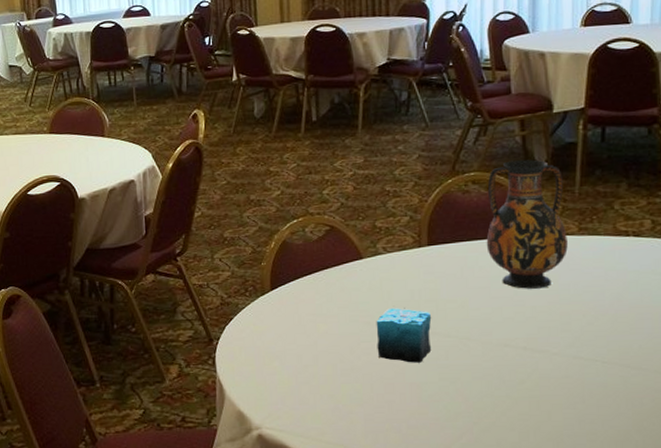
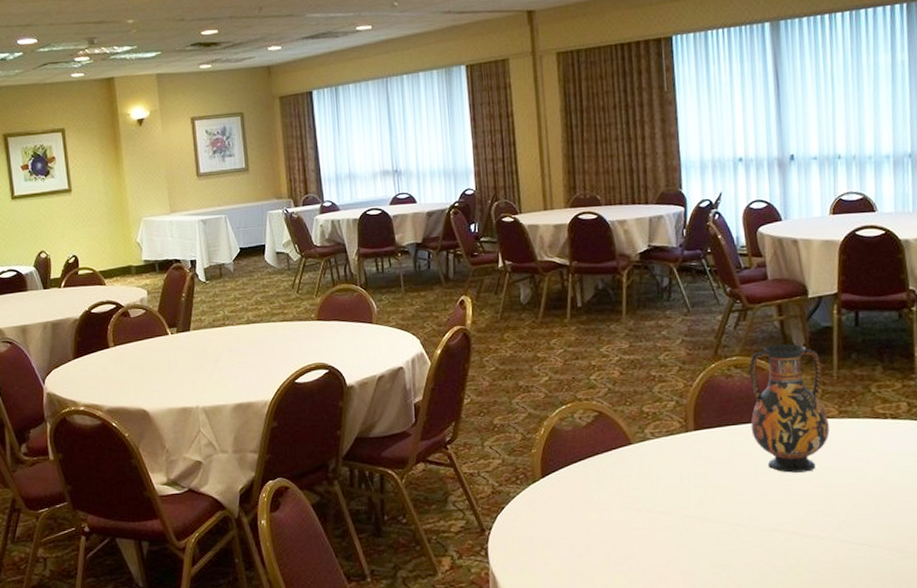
candle: present [376,308,432,363] -> none [647,494,703,550]

